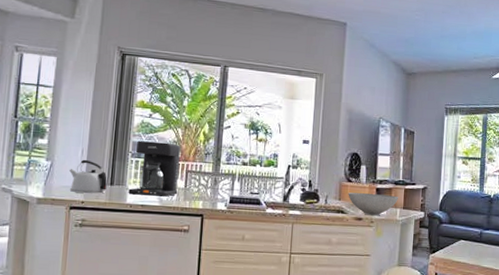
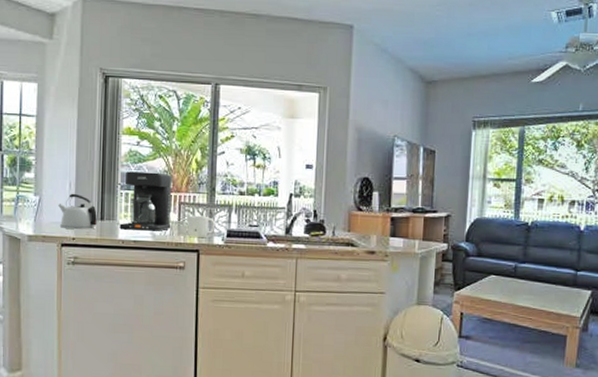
mug: none [193,182,220,204] -> present [187,215,216,239]
bowl: present [348,192,399,216] -> none [358,223,418,249]

